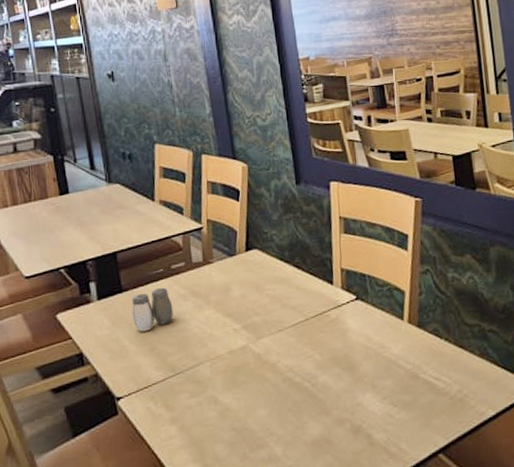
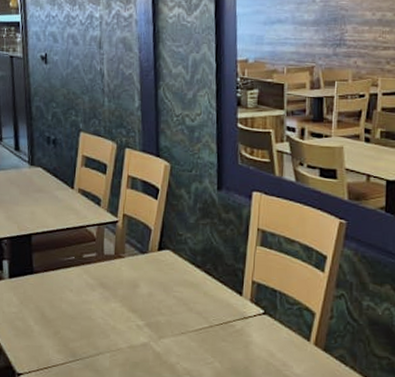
salt and pepper shaker: present [131,287,173,332] -> none [40,274,80,315]

